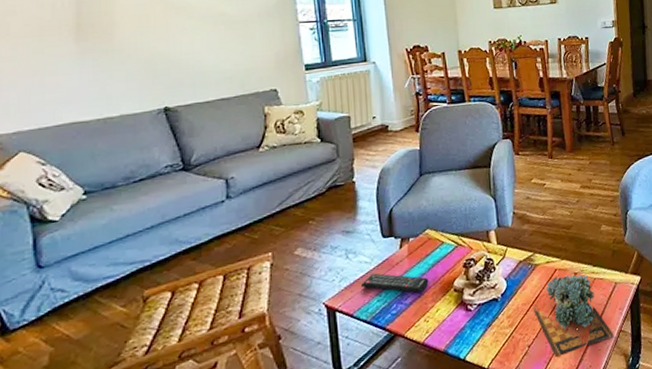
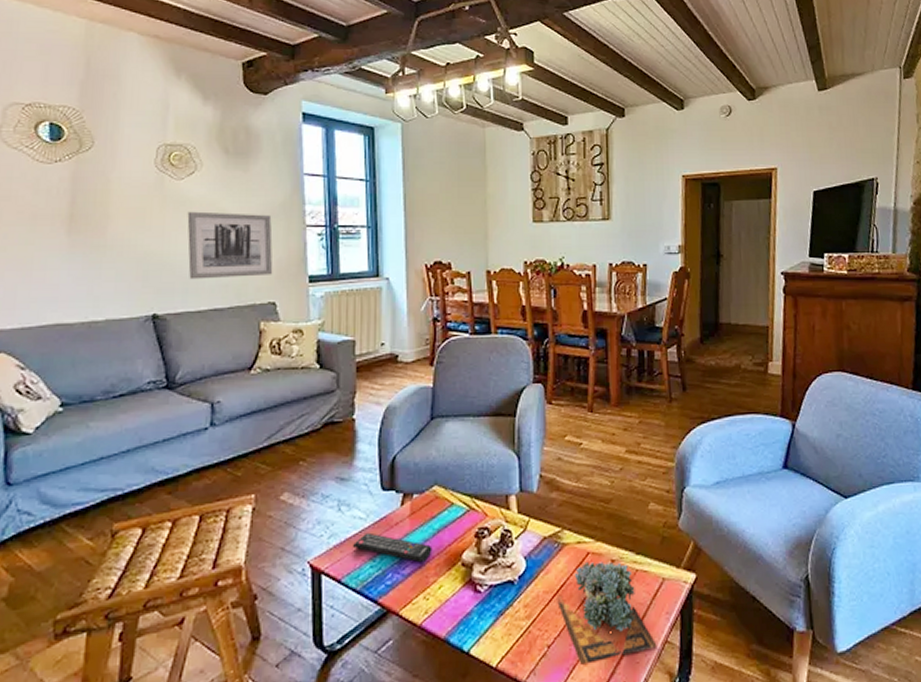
wall art: none [189,14,273,75] -> present [187,211,273,280]

